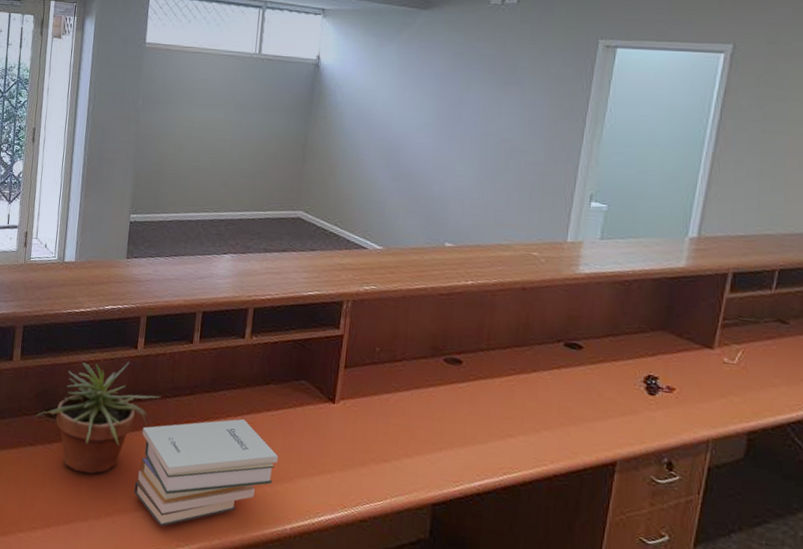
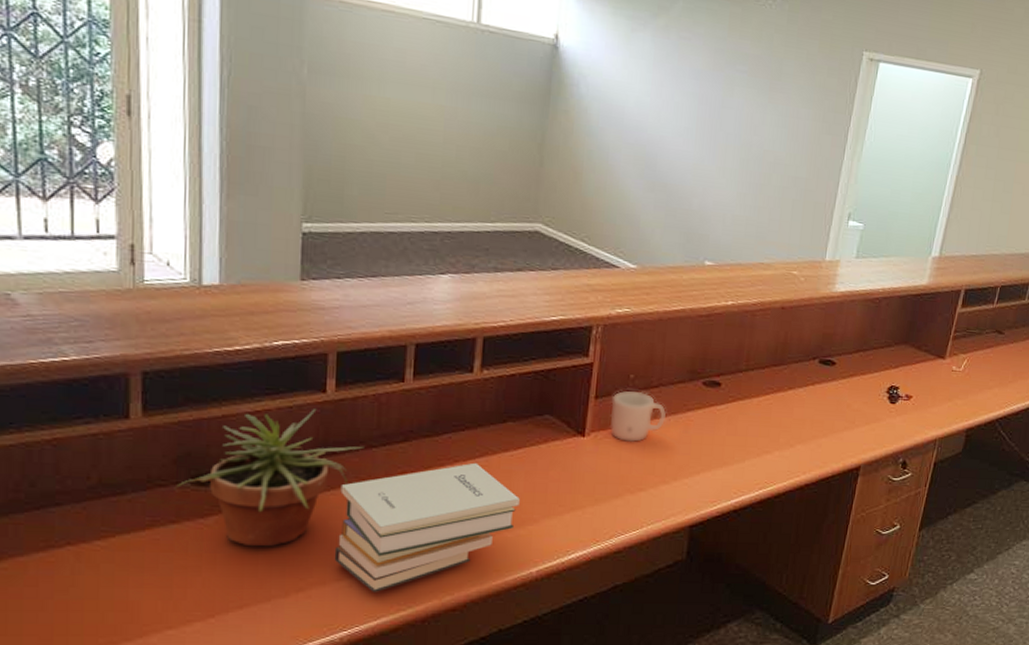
mug: none [357,362,410,414] -> present [609,391,667,442]

